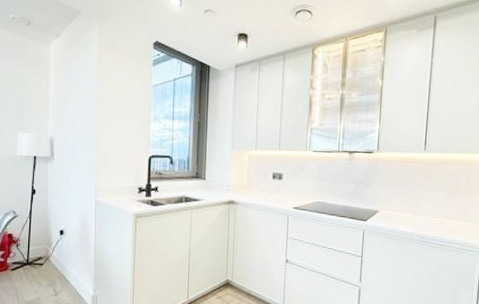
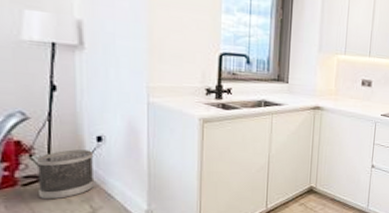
wastebasket: none [20,241,58,283] -> present [35,149,95,200]

